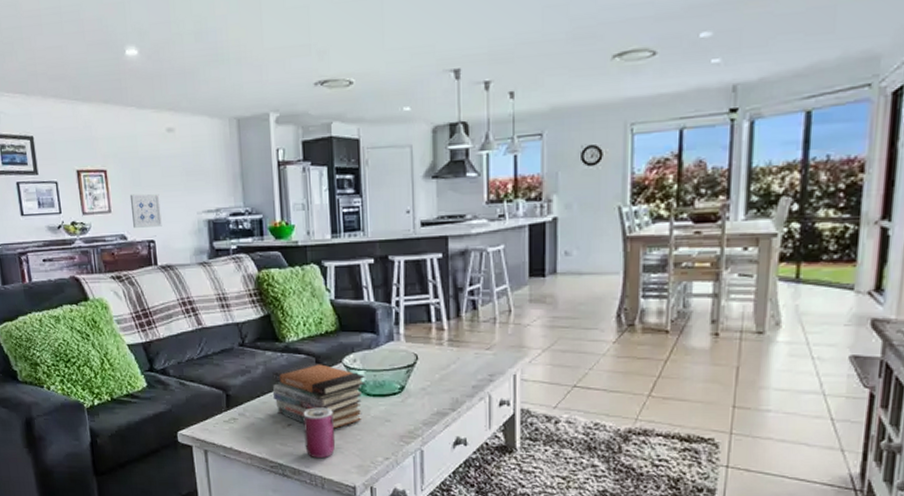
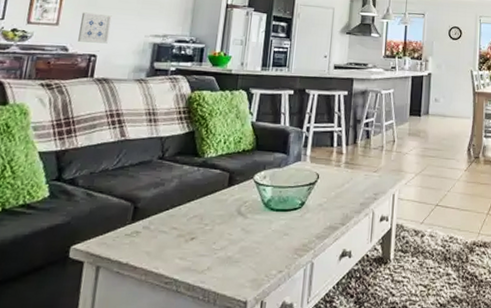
book stack: present [272,363,365,429] -> none [181,178,272,242]
can: present [303,407,336,458] -> none [204,221,237,272]

